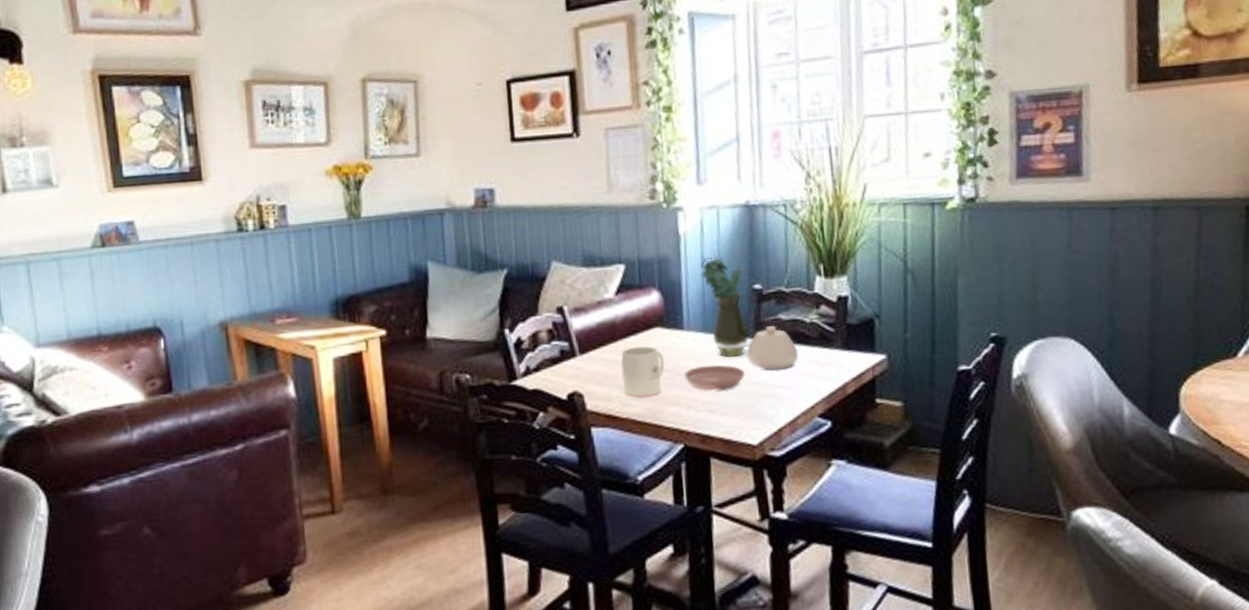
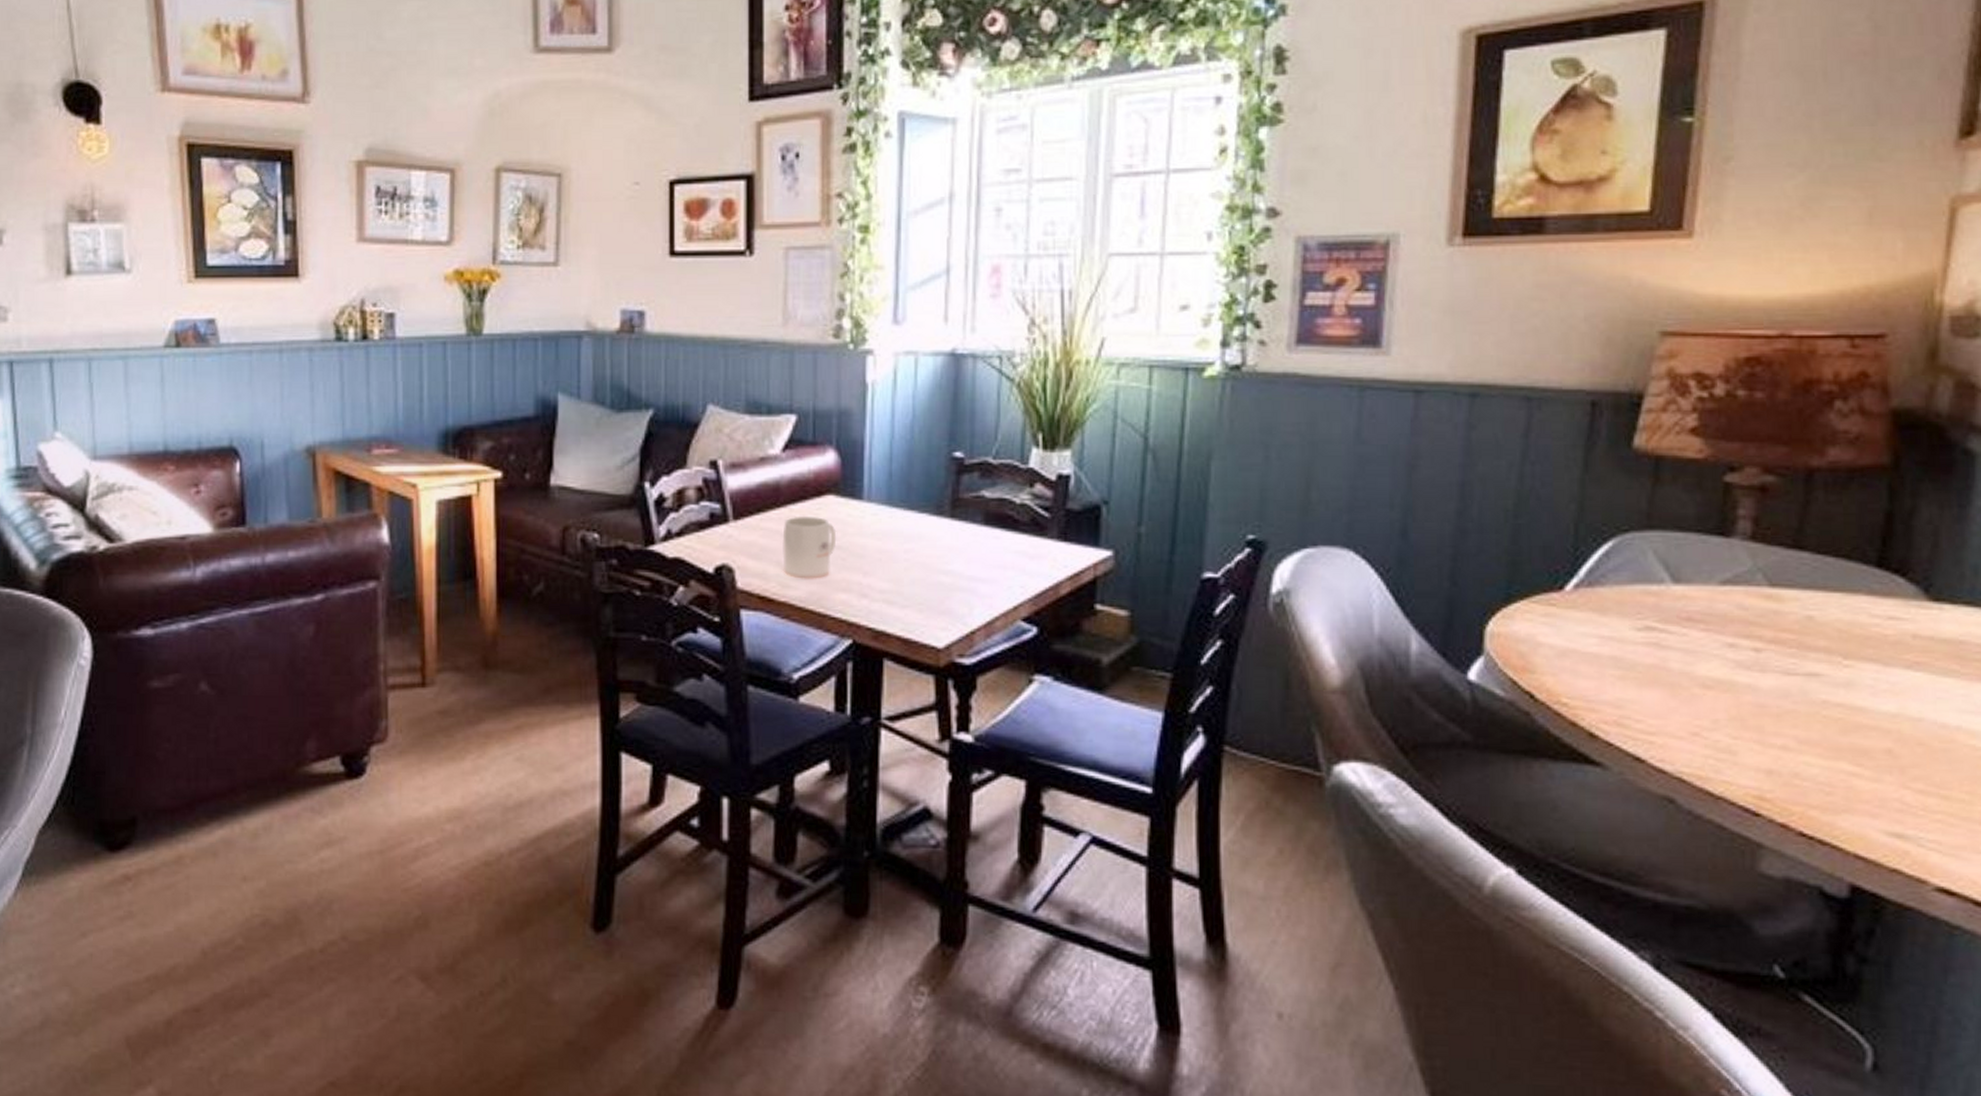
saucer: present [685,364,745,390] -> none [860,546,934,577]
vase: present [700,255,749,358] -> none [889,410,942,539]
sugar bowl: present [746,326,799,370] -> none [938,504,1003,559]

